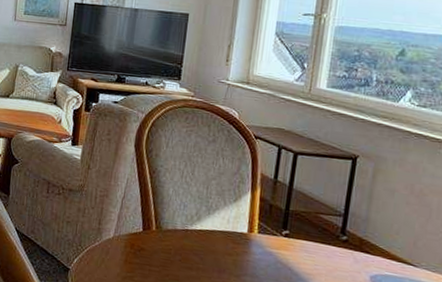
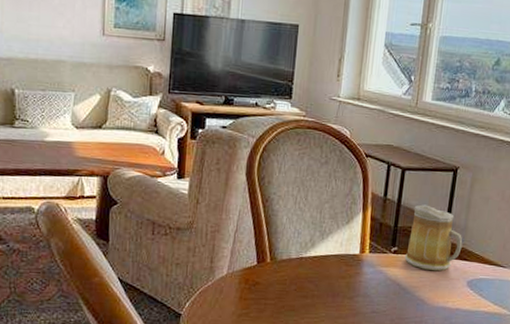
mug: none [297,190,364,261] -> present [404,204,463,271]

